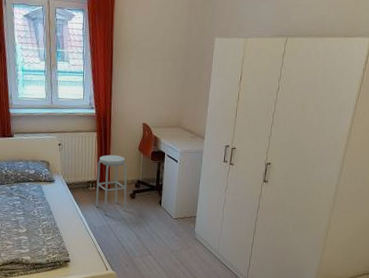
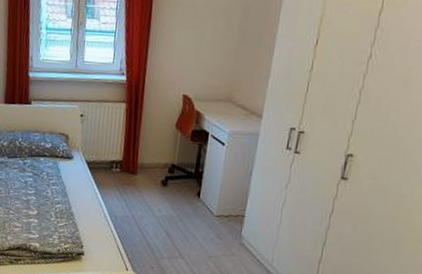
stool: present [96,154,127,215] -> none [118,131,160,203]

